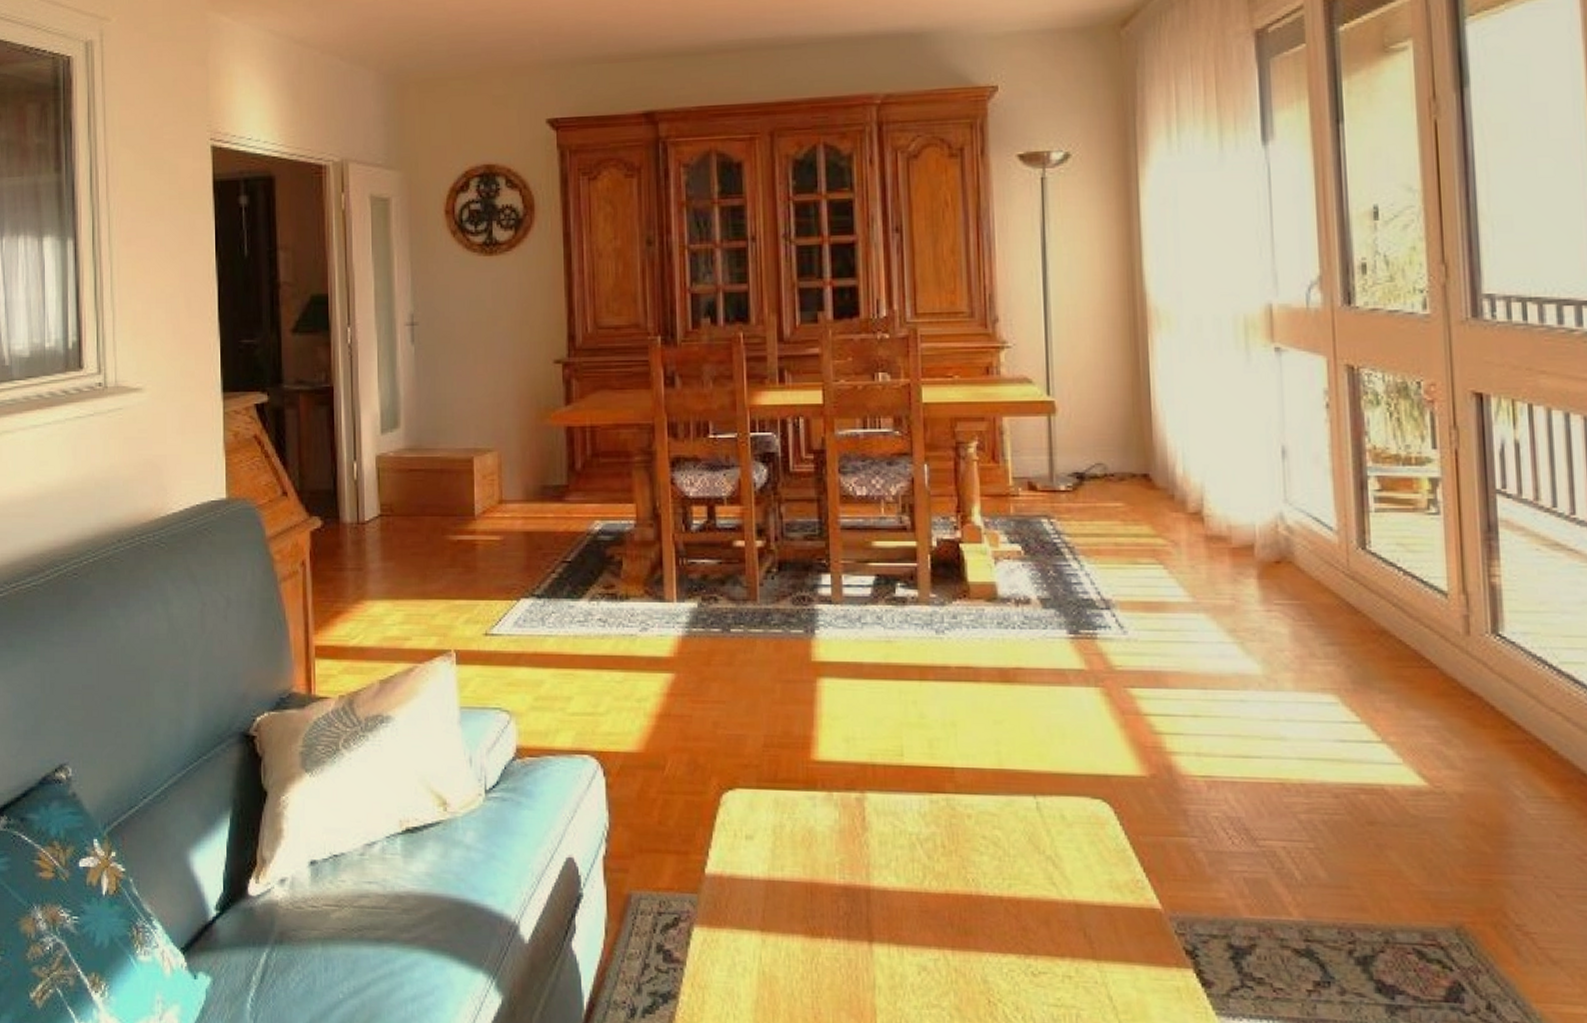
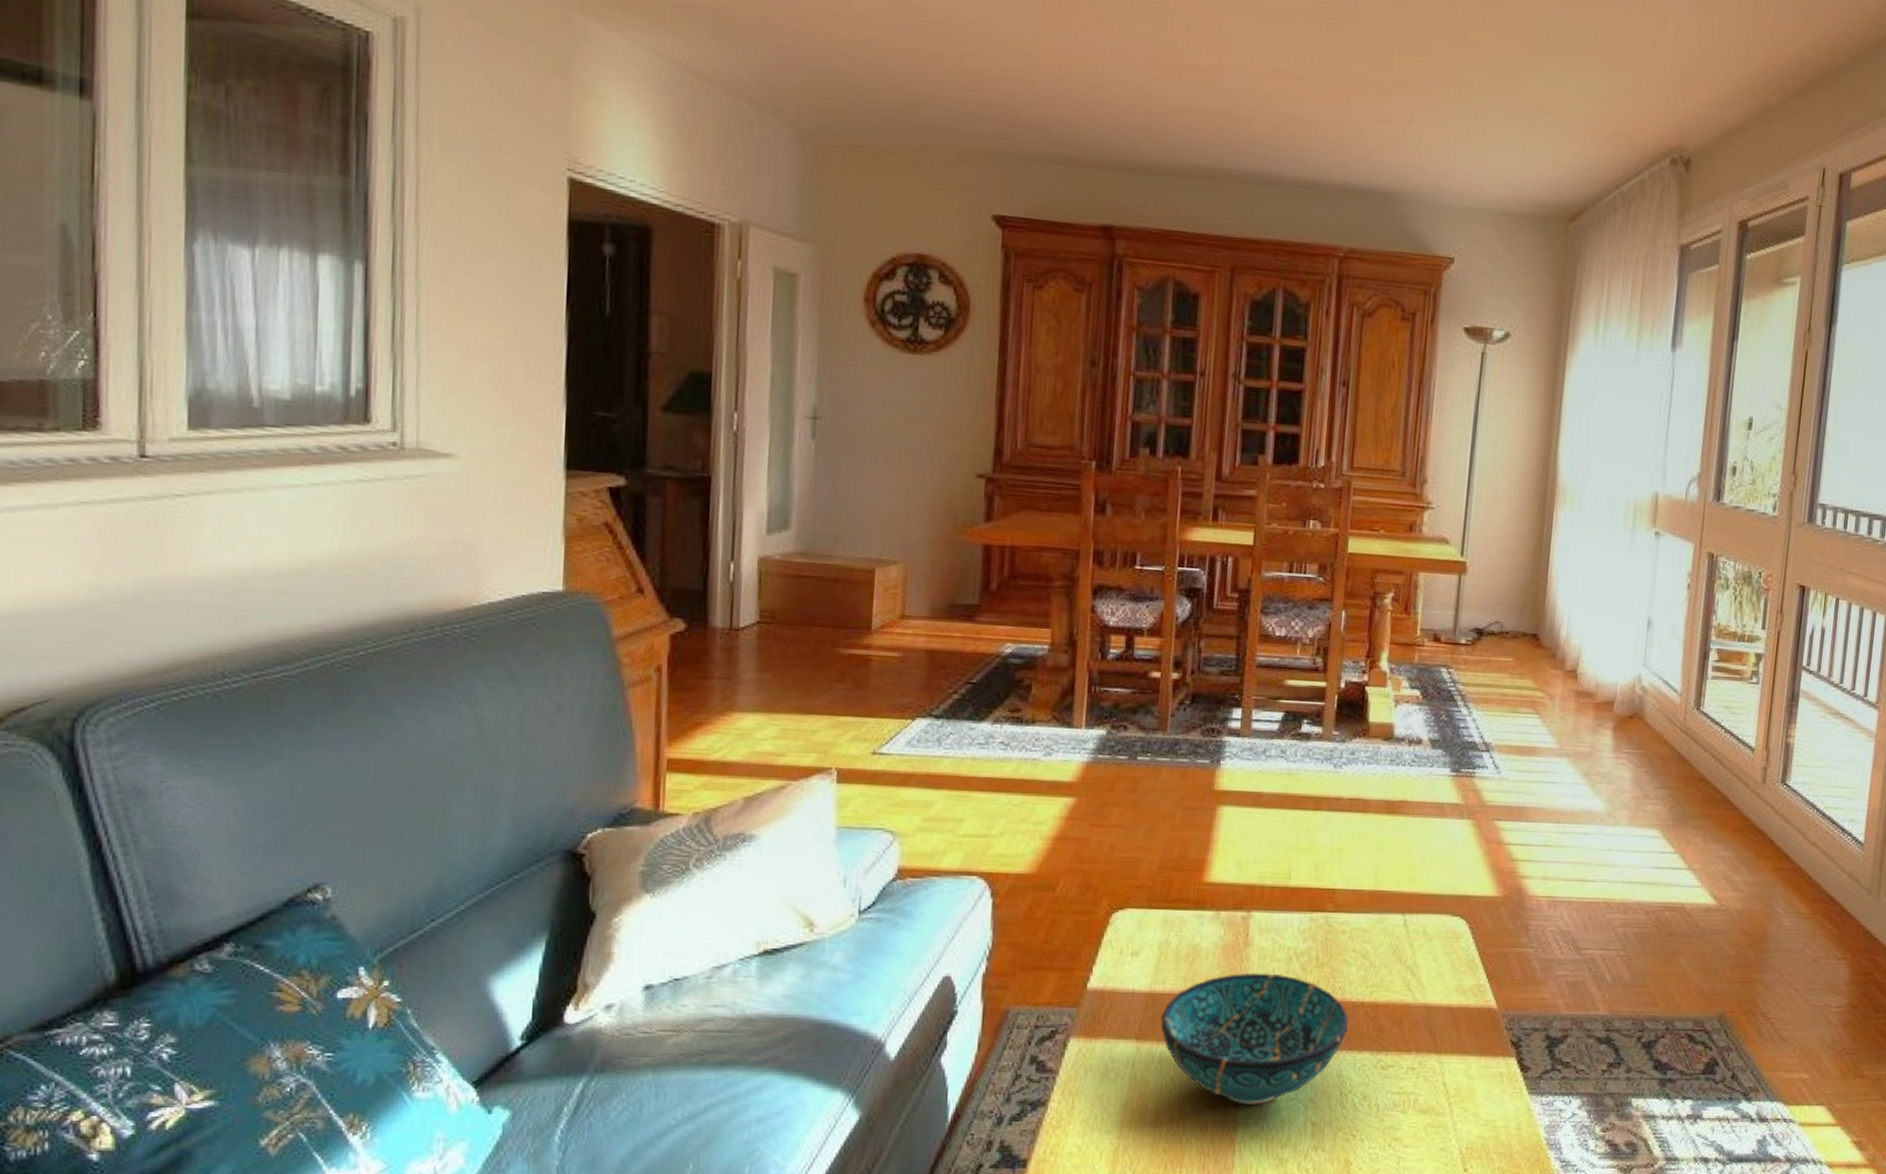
decorative bowl: none [783,860,988,1010] -> present [1160,973,1350,1105]

